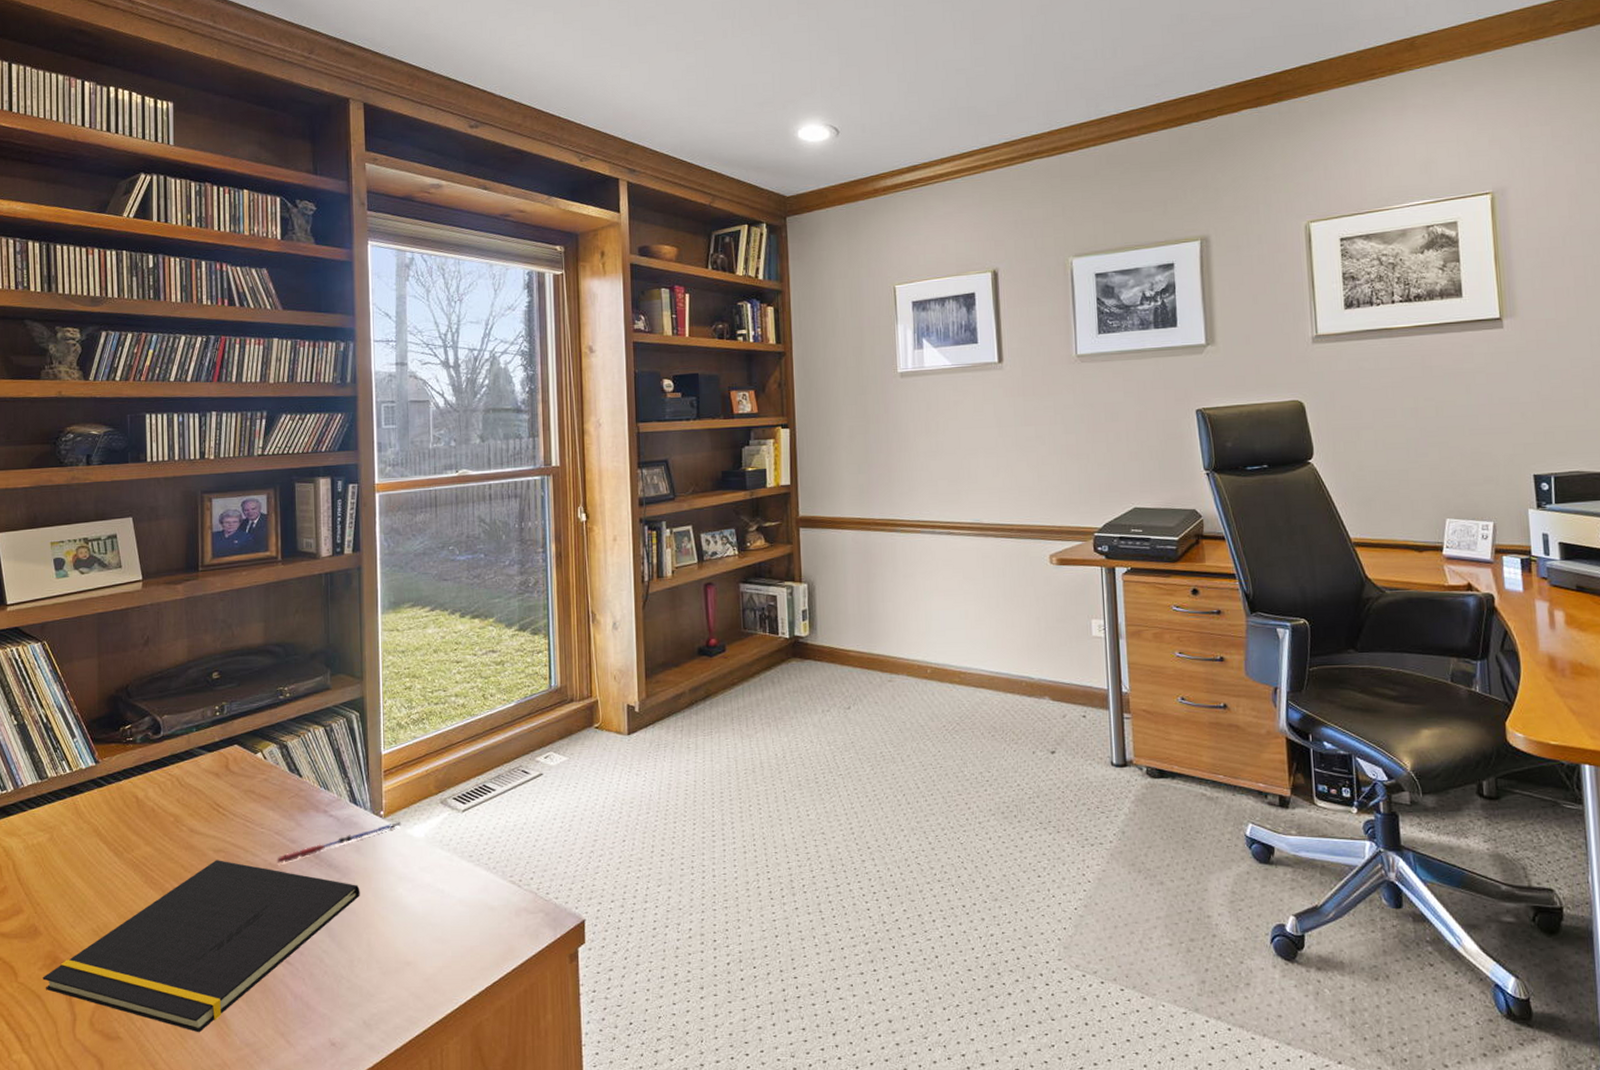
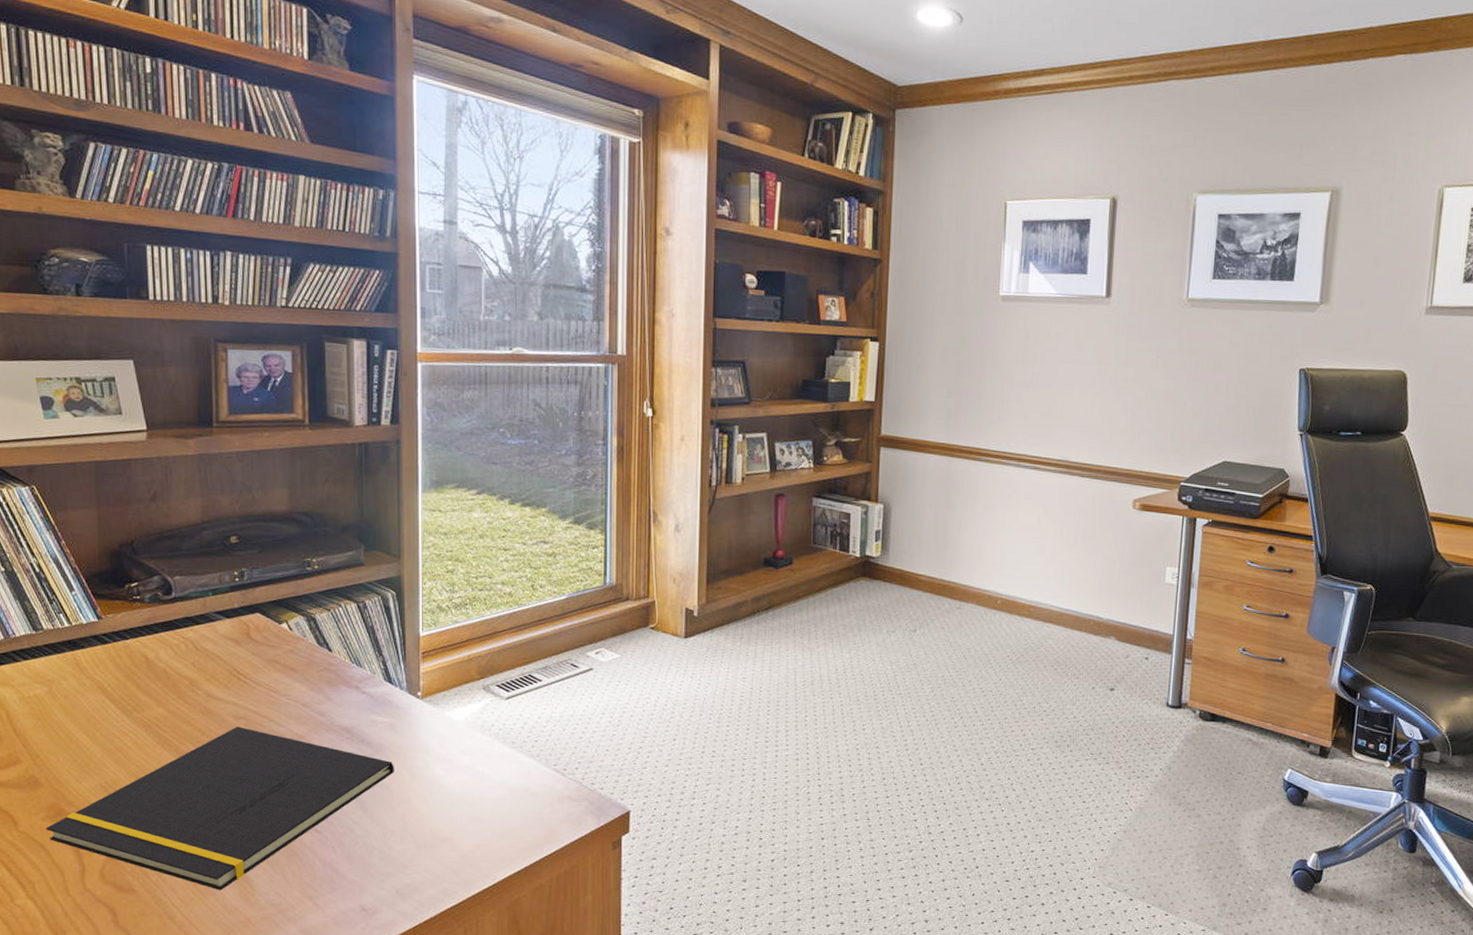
pen: present [277,821,402,863] -> none [304,703,440,735]

